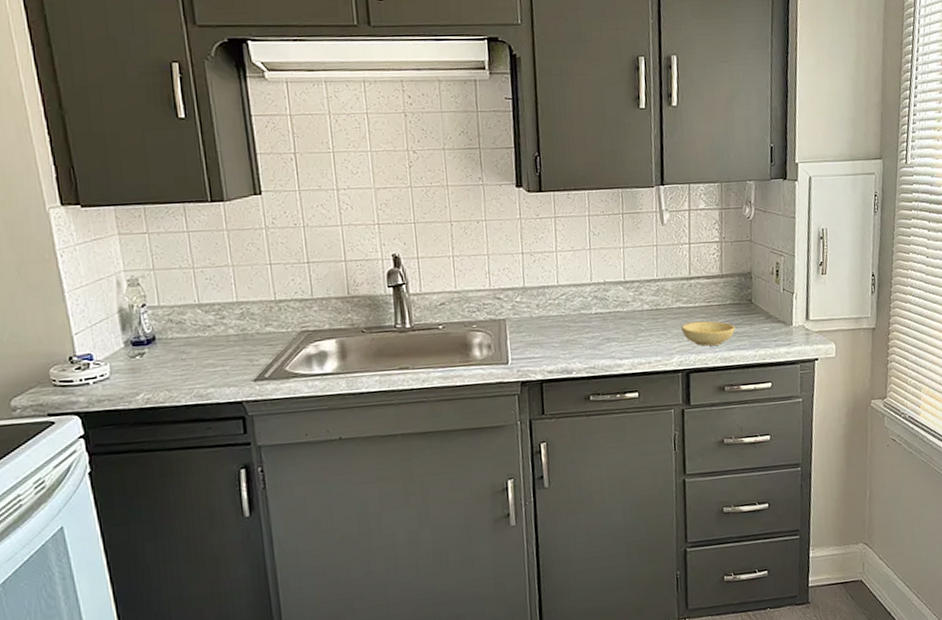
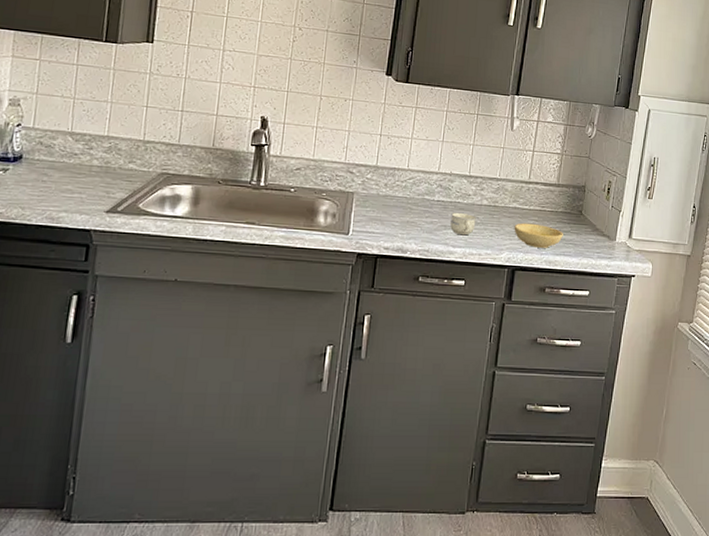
cup: none [612,322,640,346] -> present [450,213,476,236]

